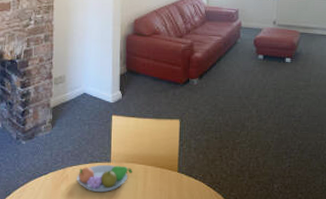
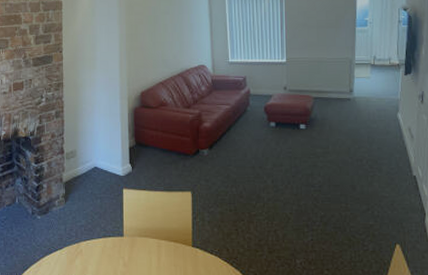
fruit bowl: present [77,164,133,193] -> none [91,239,146,268]

